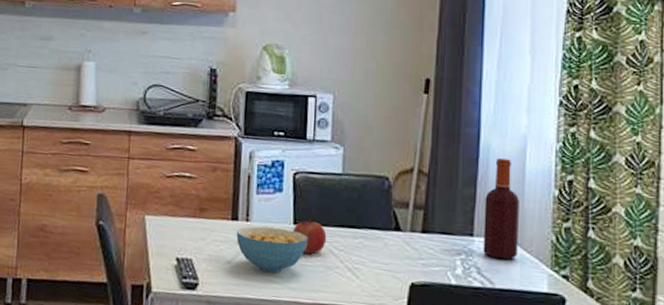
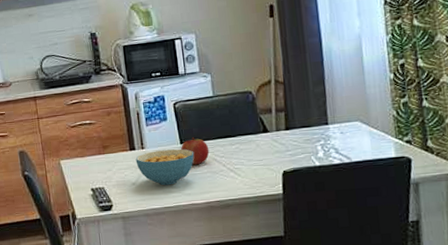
bottle: present [483,158,519,260] -> none [333,57,367,139]

